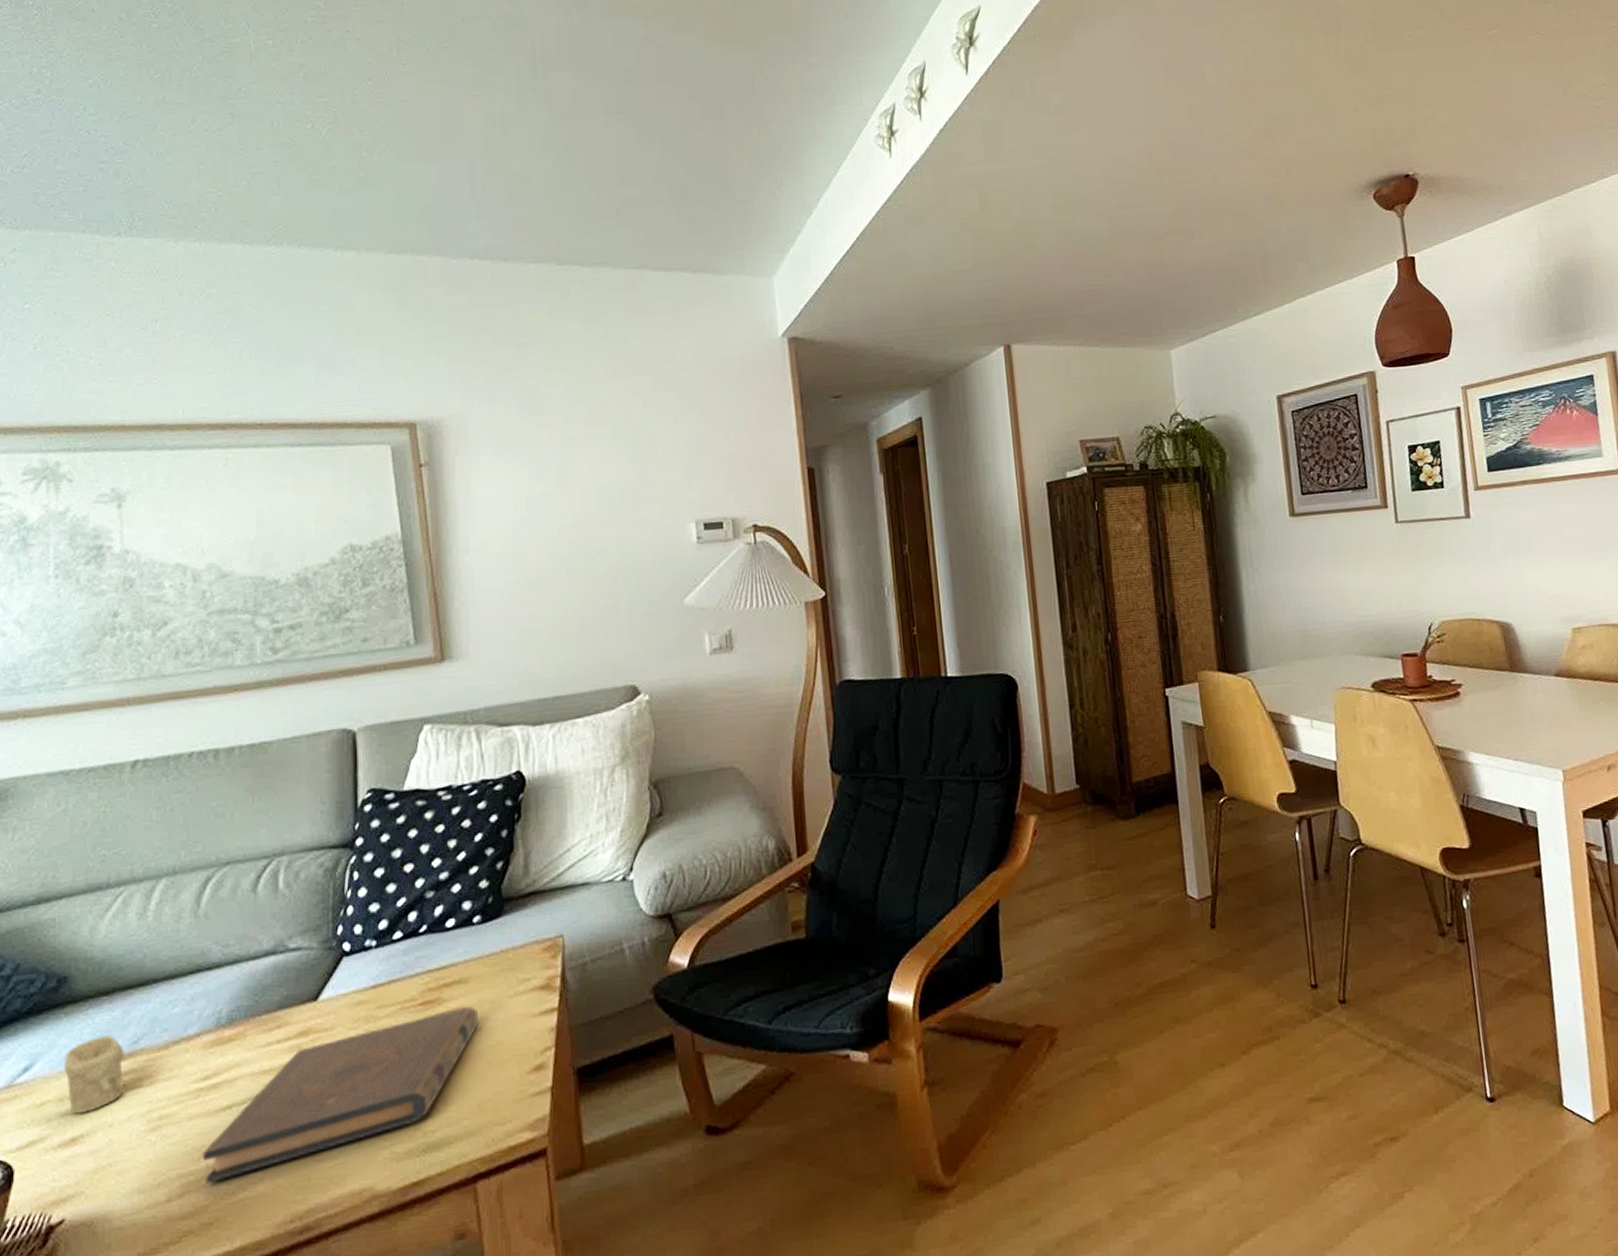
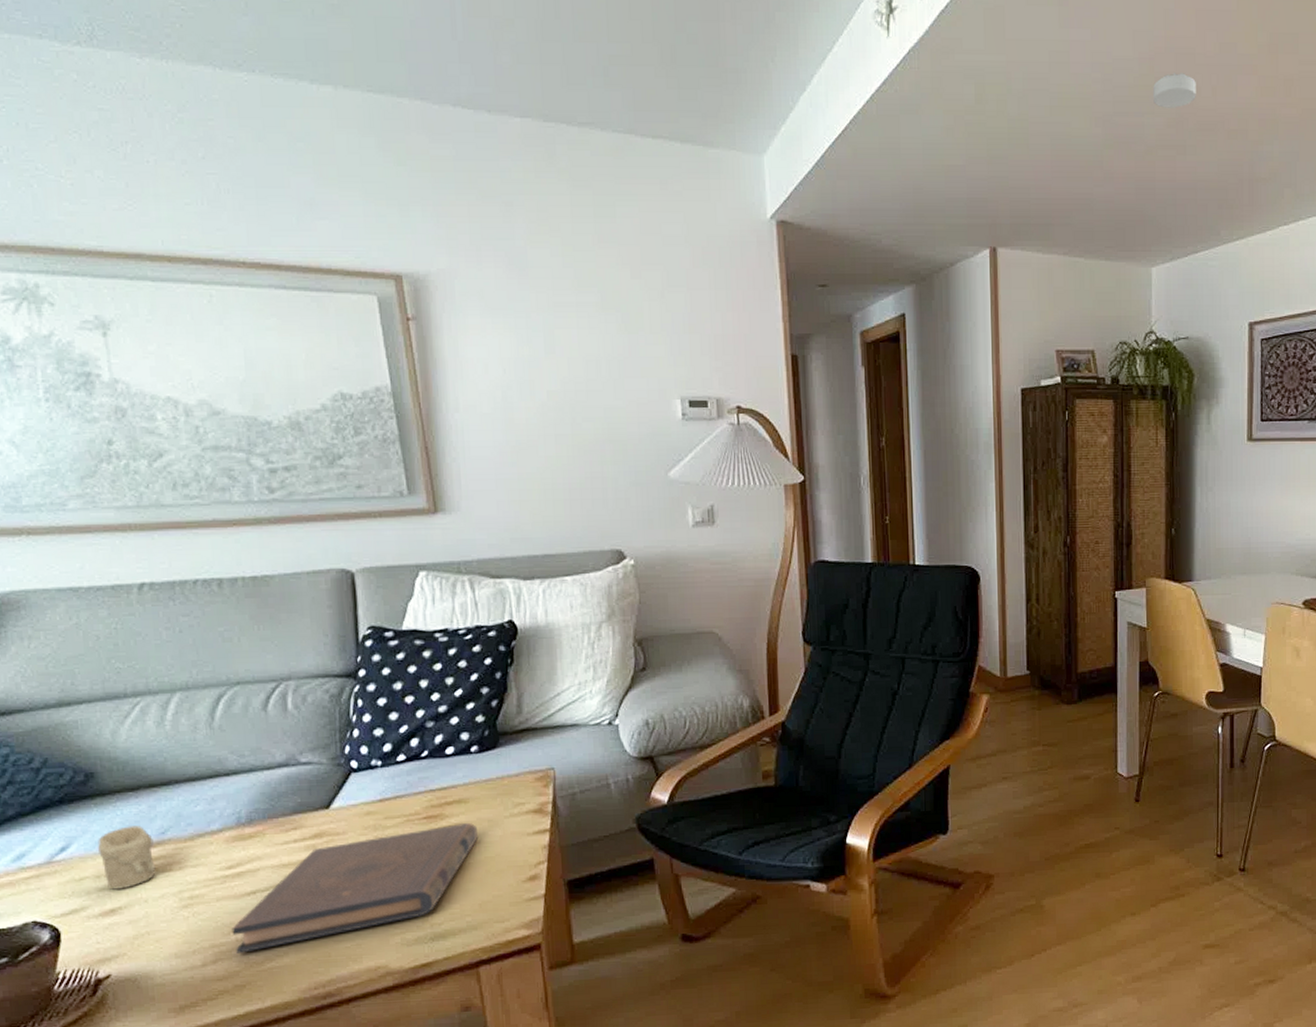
smoke detector: none [1154,164,1198,198] -> present [1153,73,1196,108]

